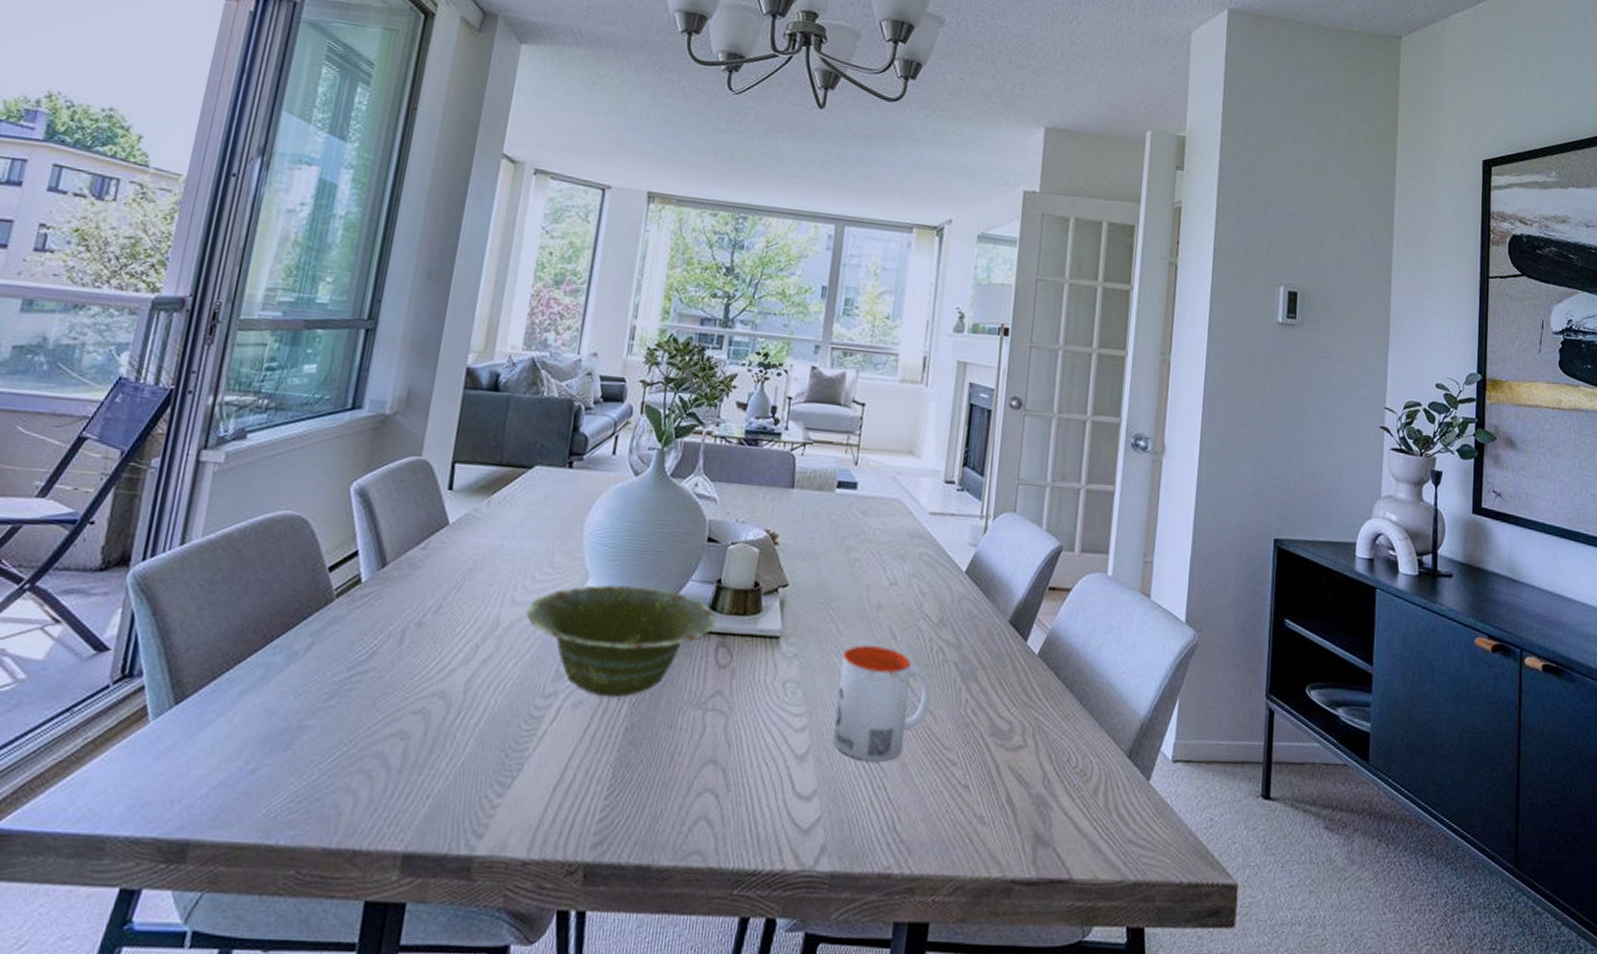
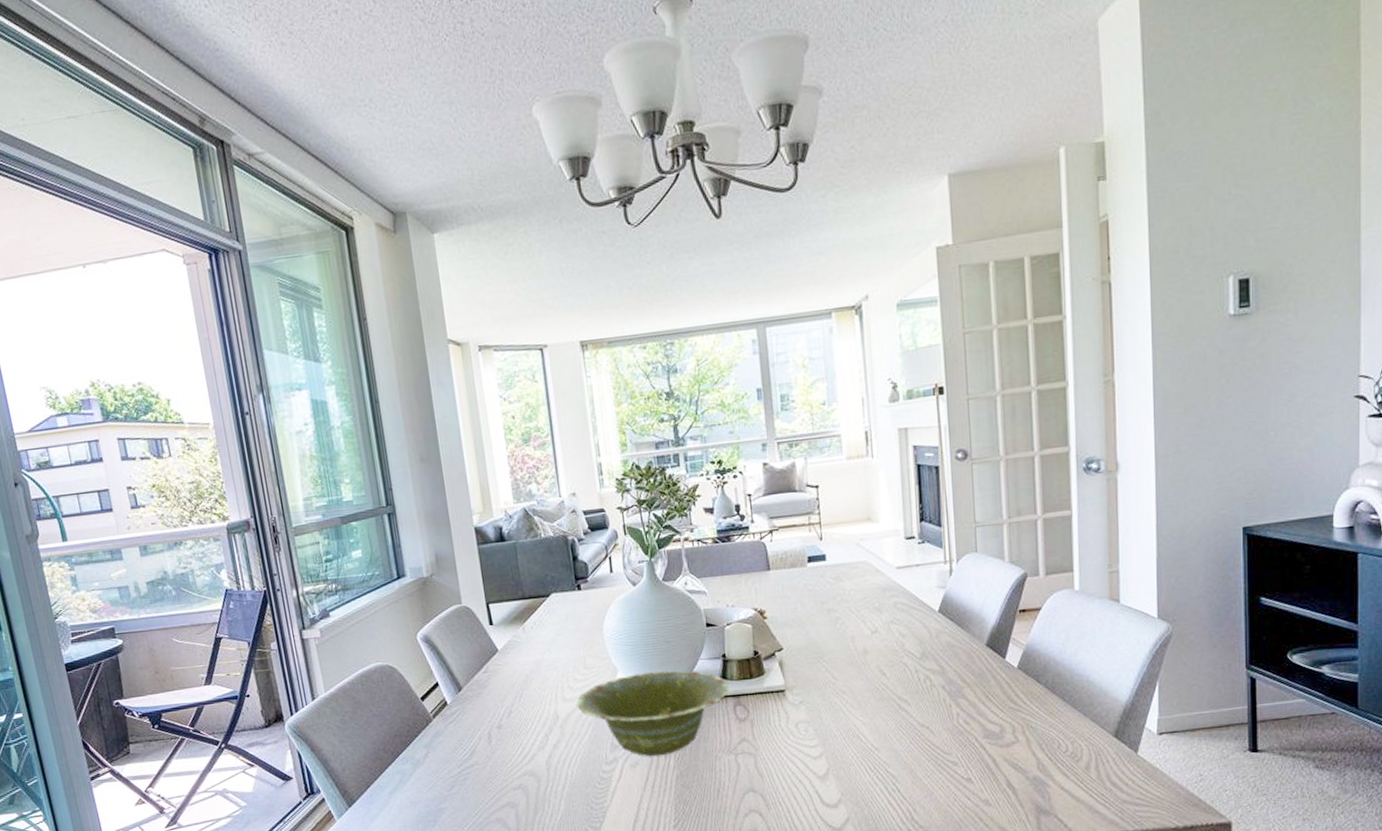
mug: present [833,645,932,762] -> none [842,683,926,773]

